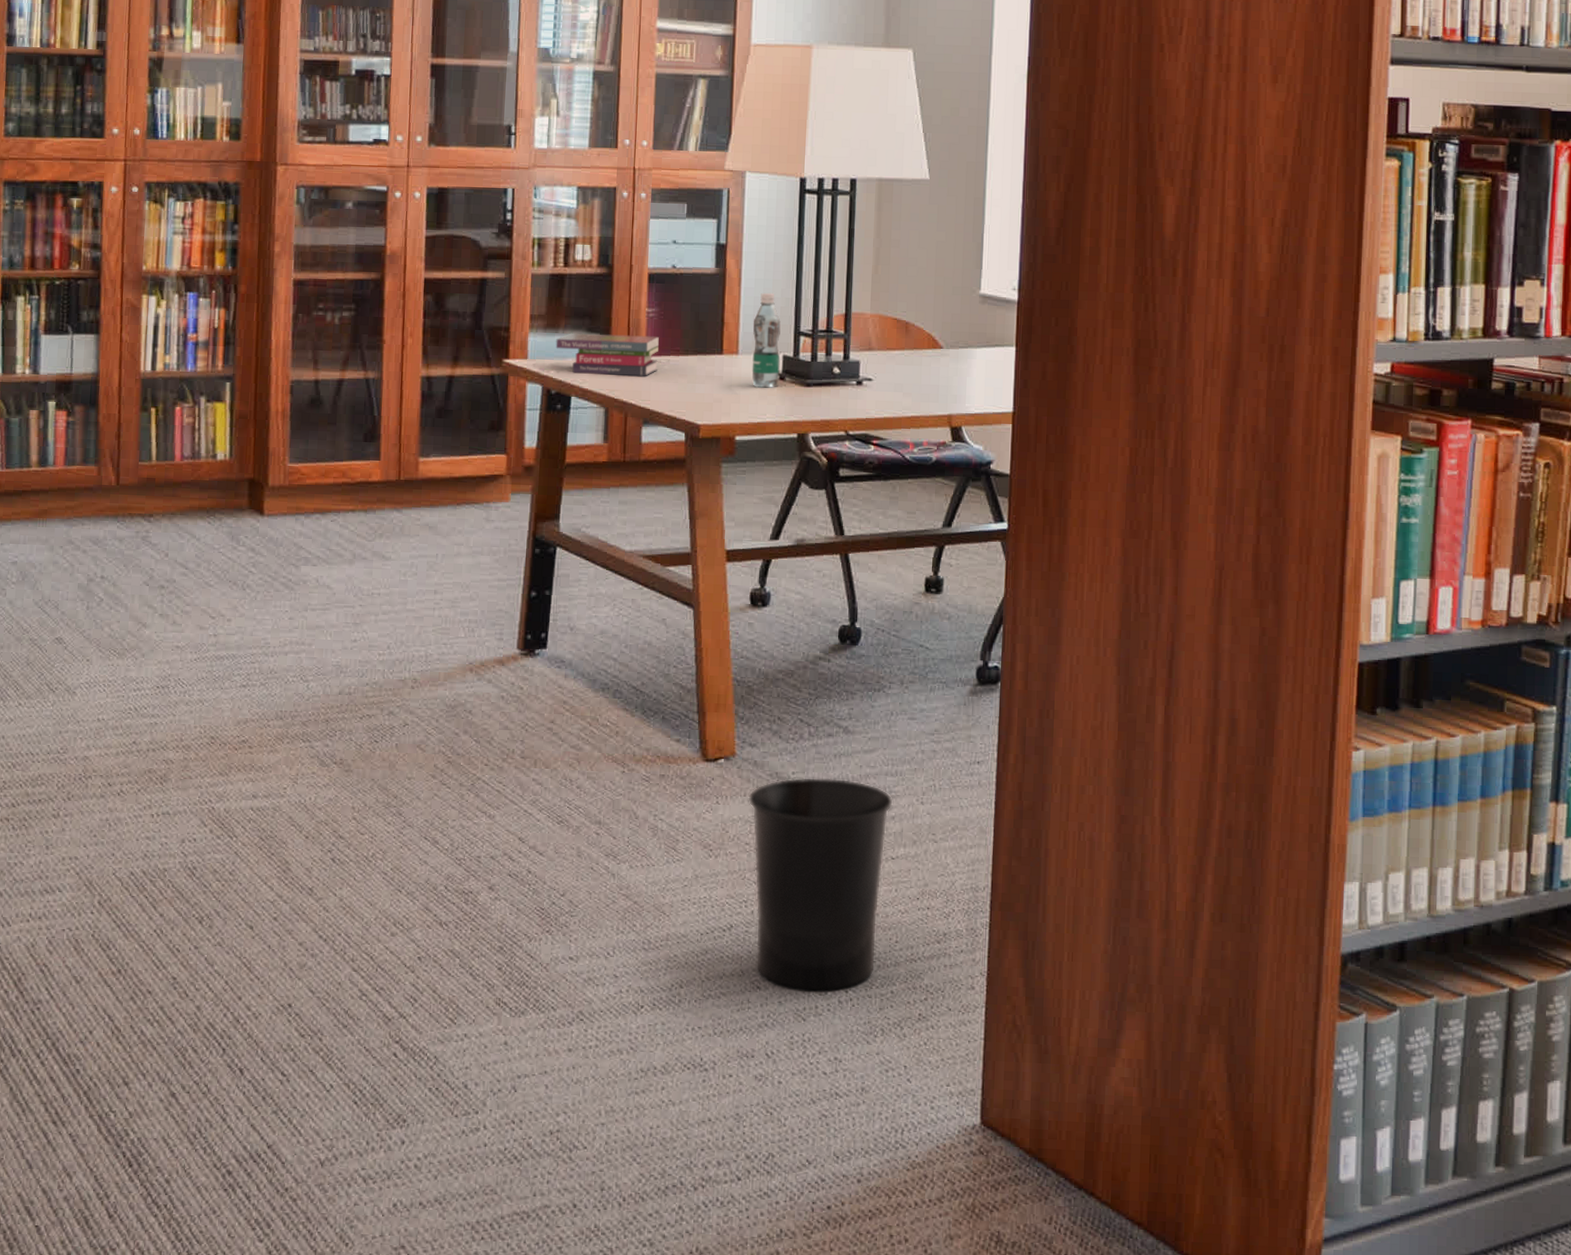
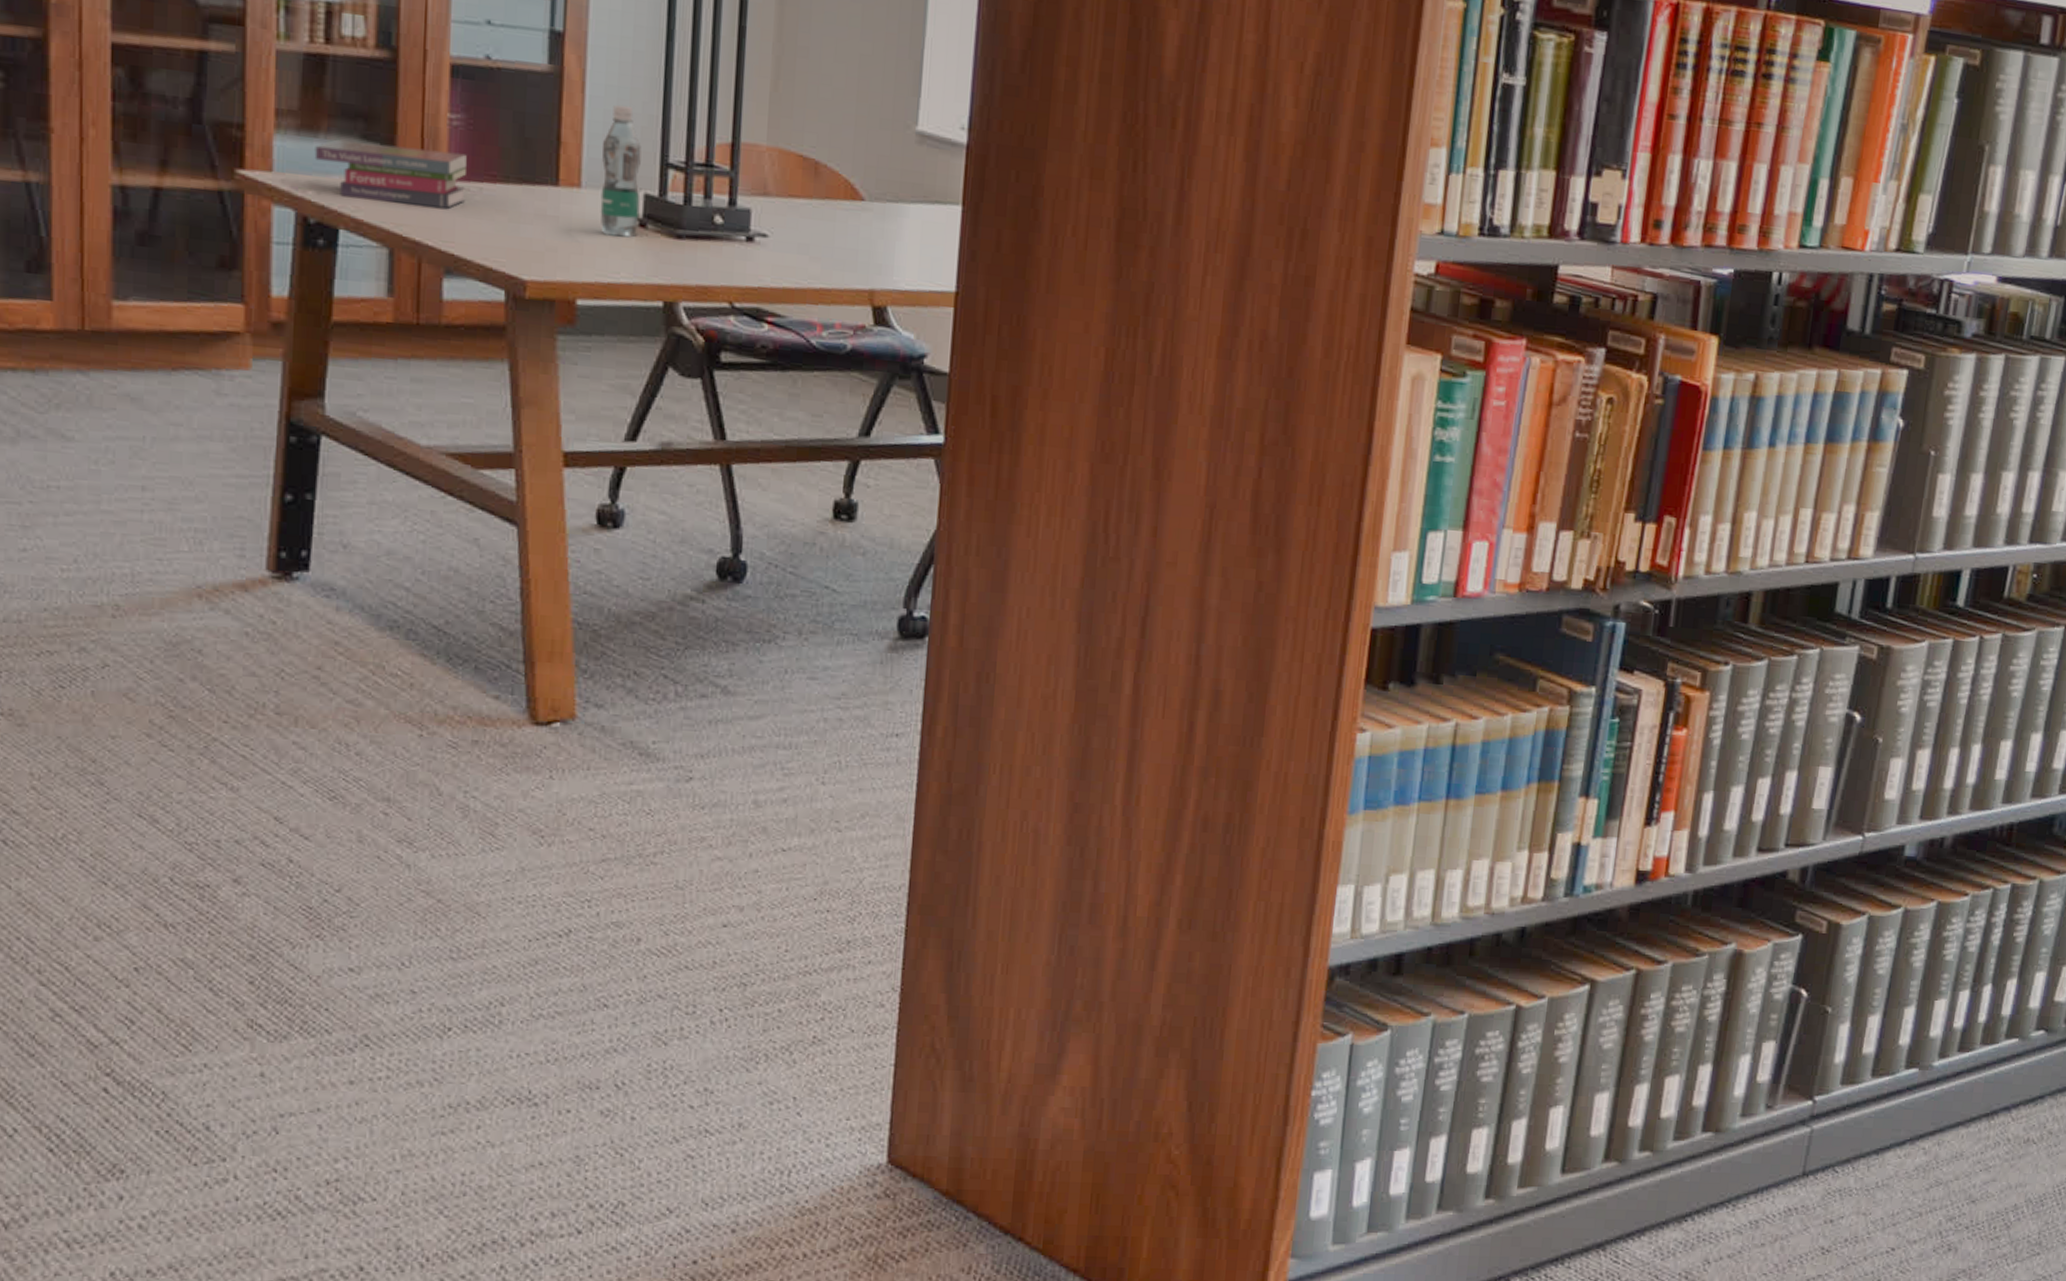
waste bin: present [748,777,893,991] -> none [593,748,785,1010]

